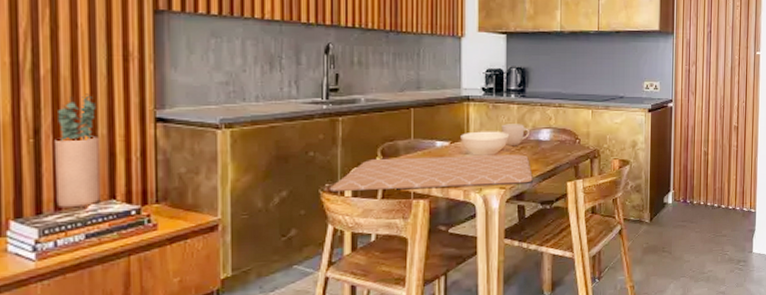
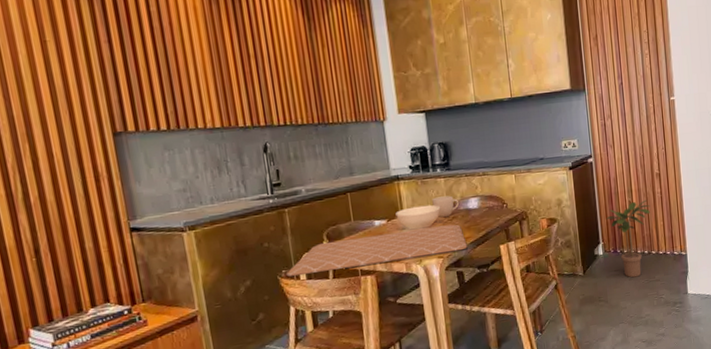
vase: present [54,93,102,209] -> none [50,213,98,315]
potted plant: none [679,151,725,231] -> present [606,199,651,278]

